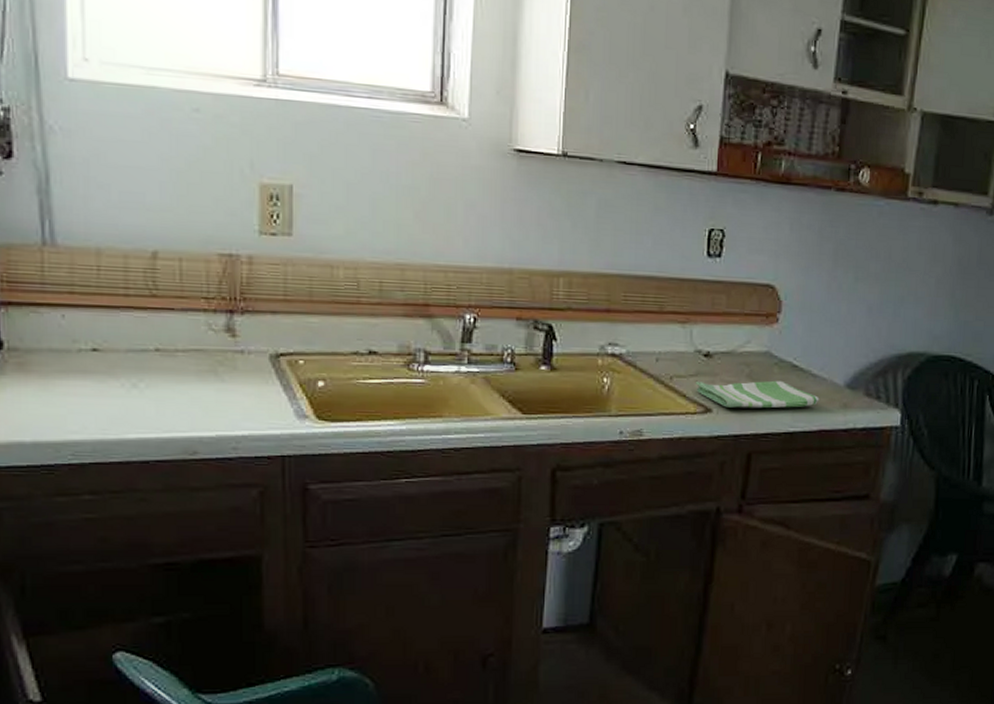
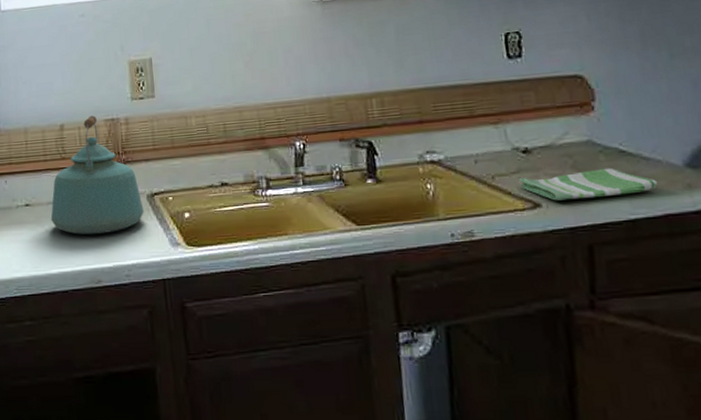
kettle: none [129,246,264,397] -> present [50,115,144,235]

